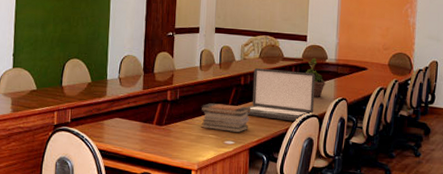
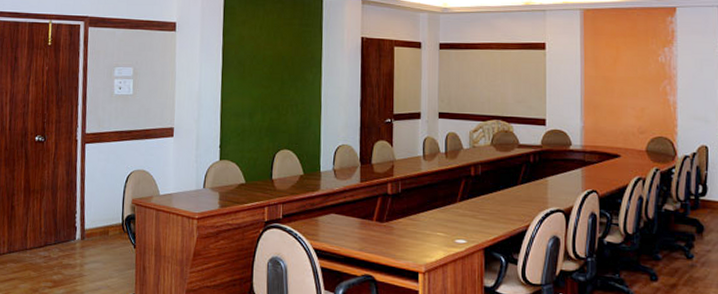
book stack: present [201,103,250,133] -> none [426,197,483,231]
laptop: present [247,67,316,122] -> none [479,156,559,218]
potted plant: present [306,57,326,97] -> none [547,144,571,189]

